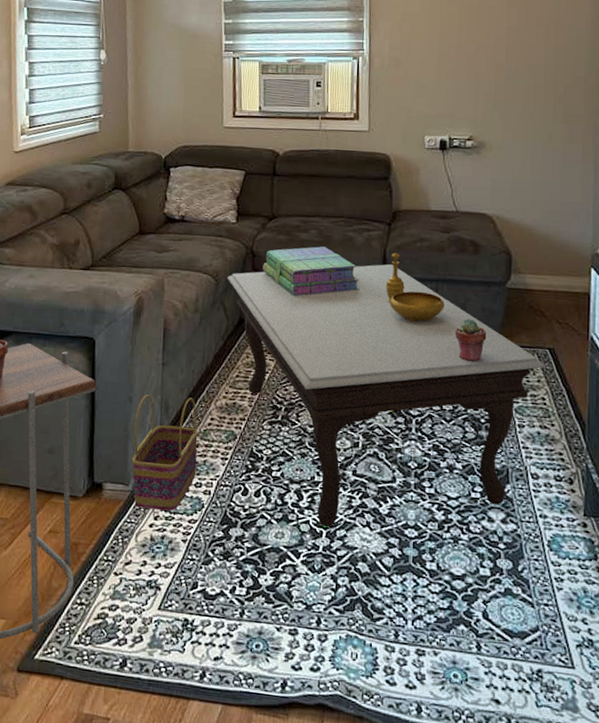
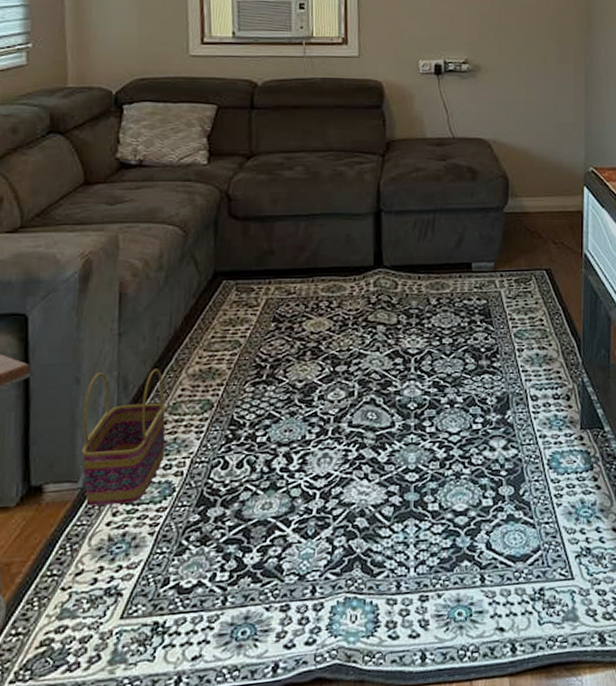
coffee table: present [227,264,545,528] -> none [197,198,543,488]
stack of books: present [262,246,360,297] -> none [240,184,352,241]
decorative bowl: present [385,253,445,323] -> none [380,185,442,257]
potted succulent: present [454,318,487,362] -> none [453,247,486,291]

